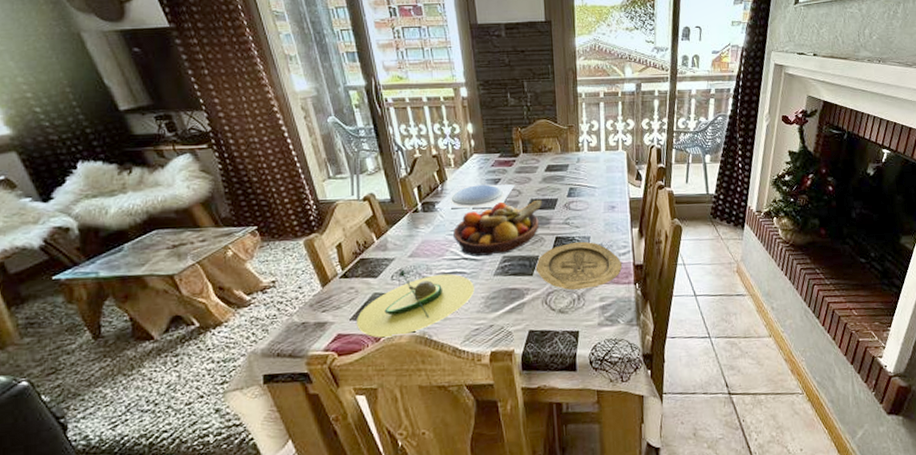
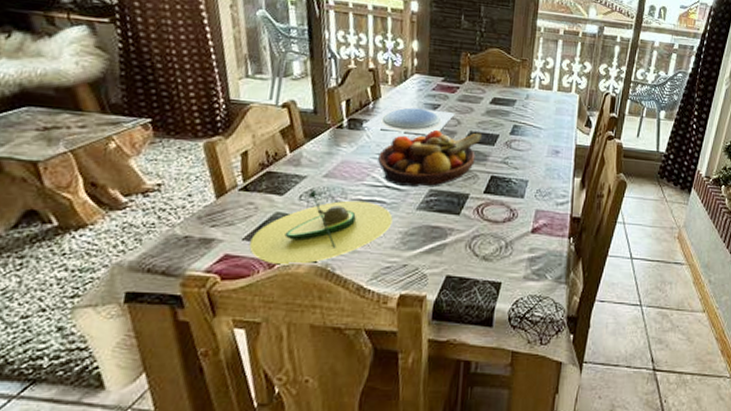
plate: present [536,241,622,291] -> none [464,184,558,237]

